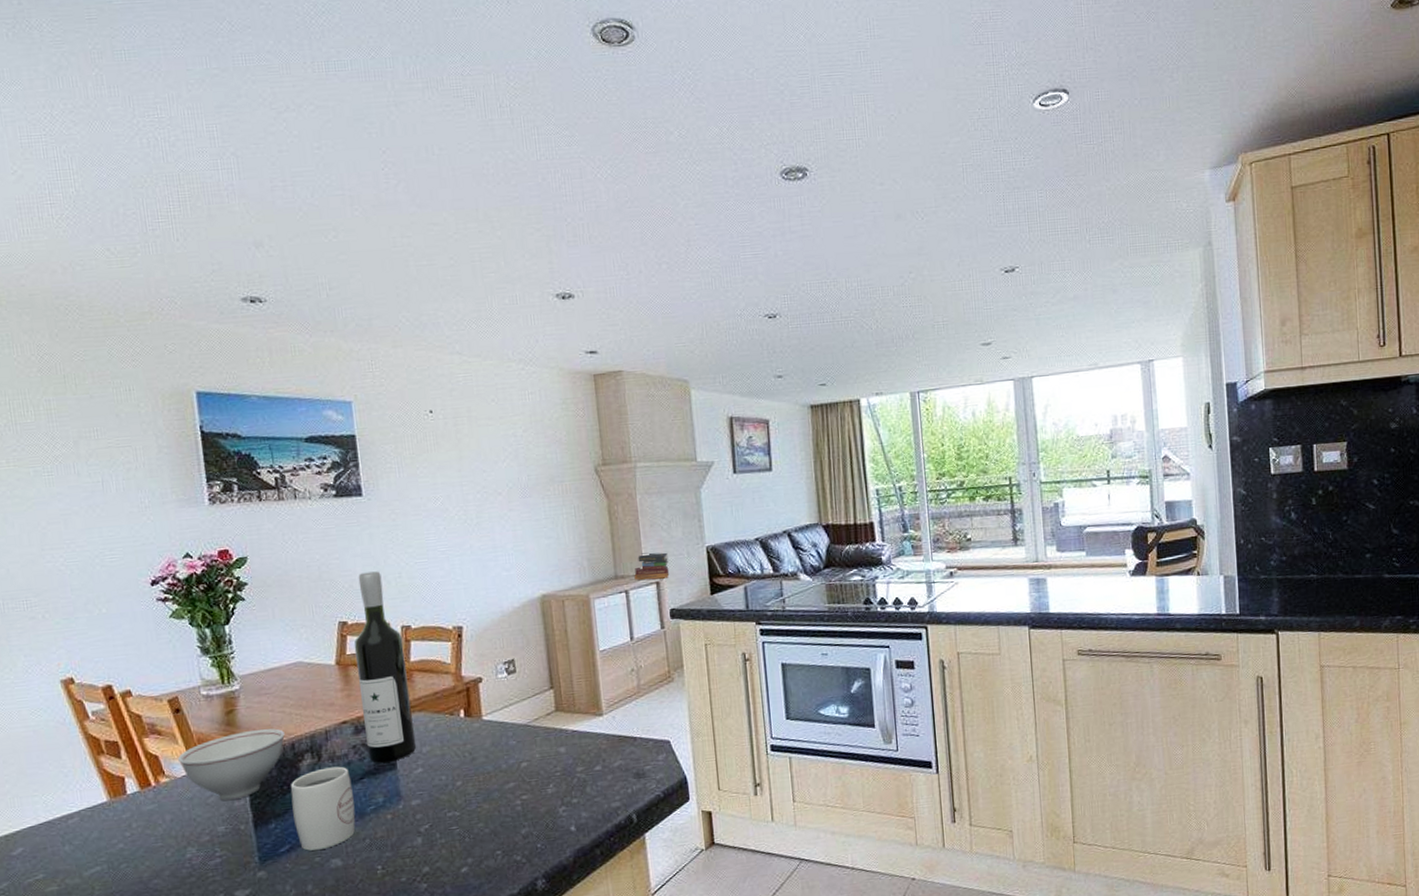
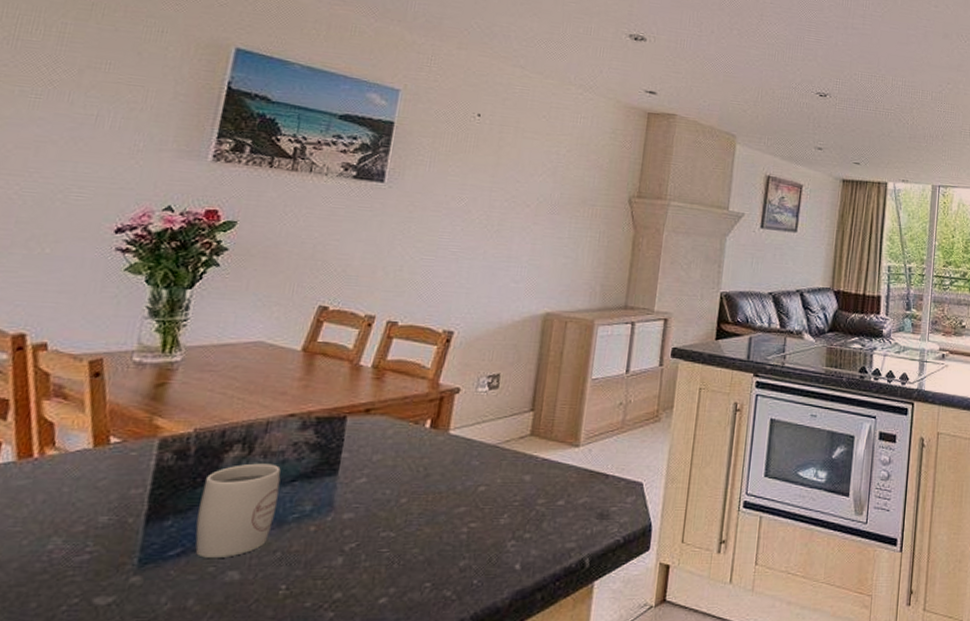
bowl: present [178,728,285,801] -> none [77,408,218,487]
bottle: present [354,571,417,763] -> none [308,259,385,466]
books: present [634,552,670,580] -> none [644,288,682,317]

